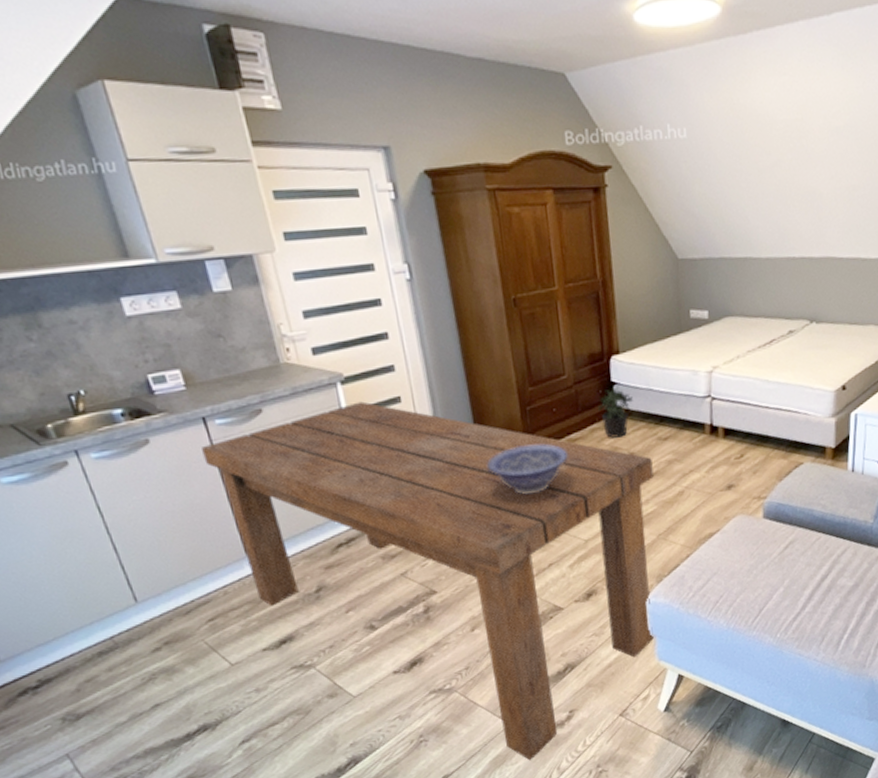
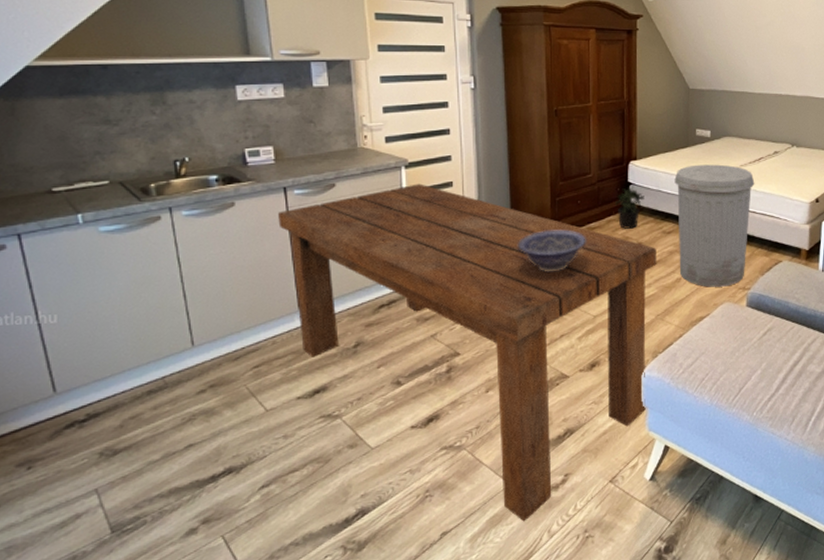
trash can: none [667,351,767,499] -> present [674,164,755,287]

